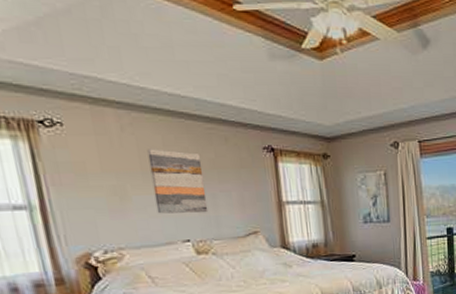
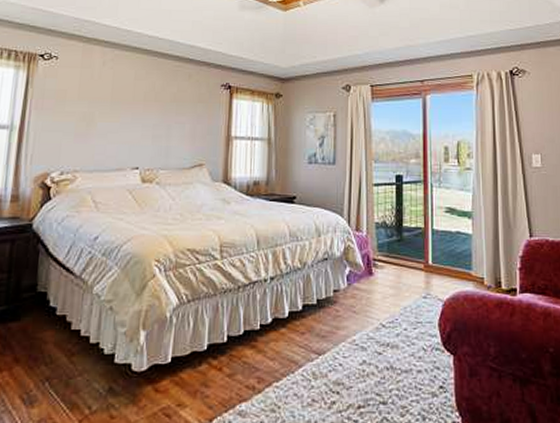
wall art: present [147,149,209,214] -> none [115,81,165,143]

